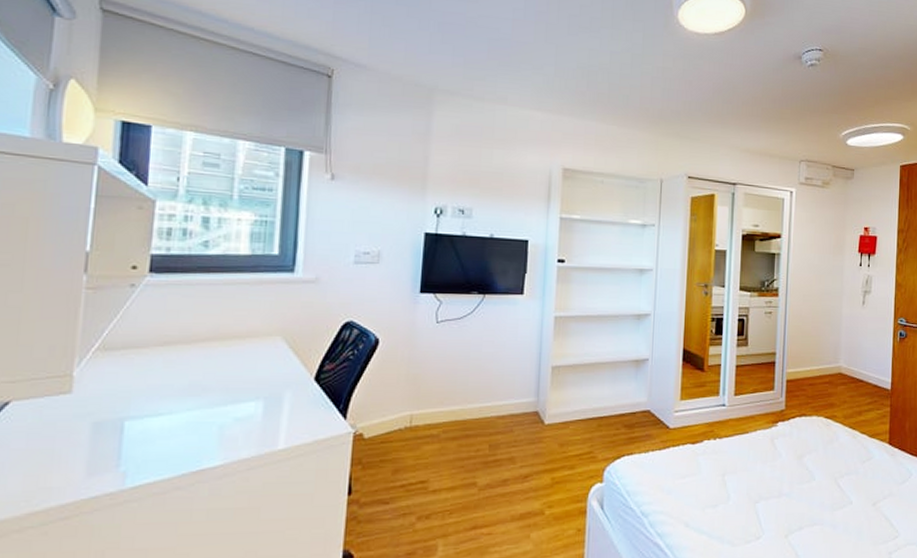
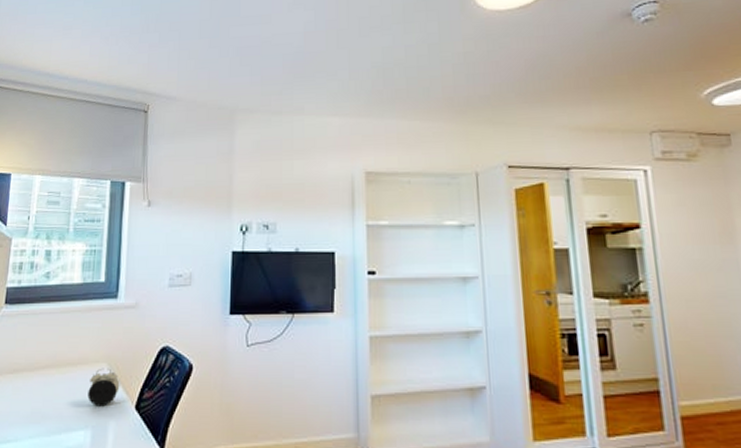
alarm clock: none [258,341,297,379] -> present [87,368,120,407]

